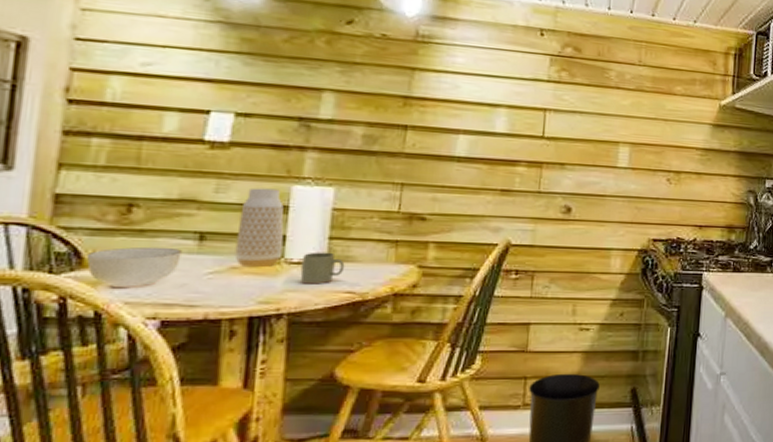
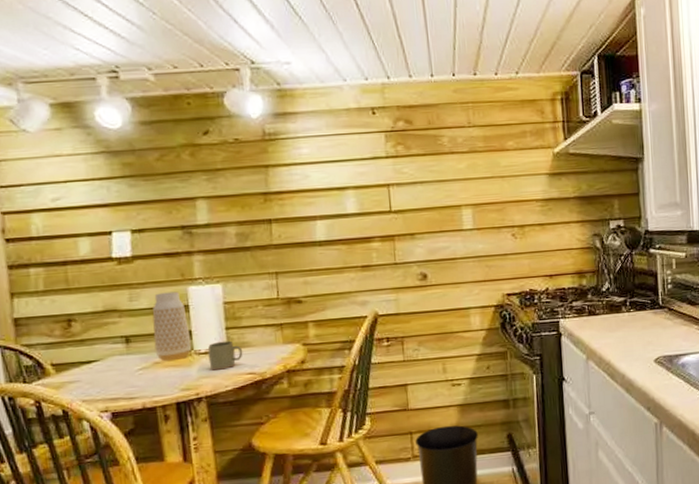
bowl: present [86,246,182,289] -> none [46,351,116,390]

